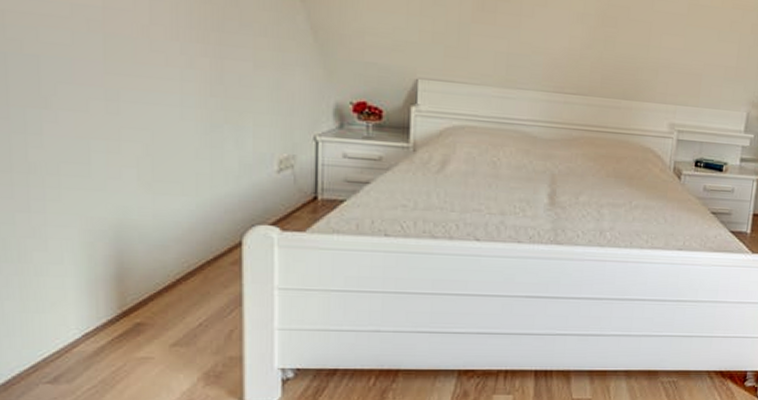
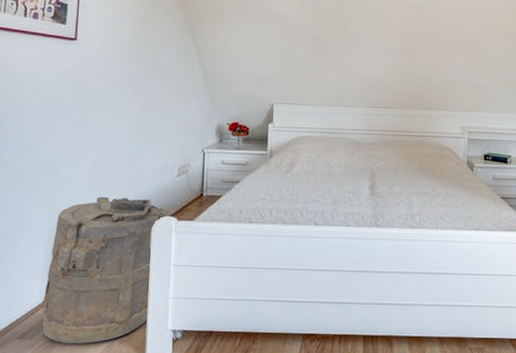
laundry hamper: none [83,195,267,389] -> present [42,196,169,344]

